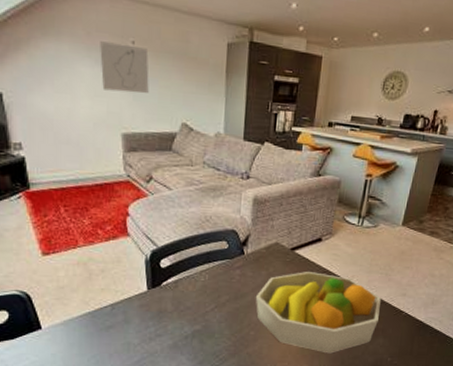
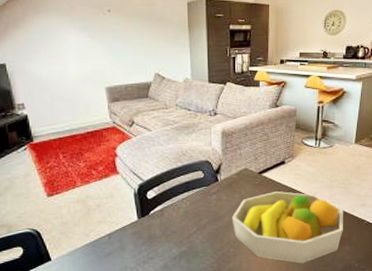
wall art: present [100,41,149,94] -> none [82,13,125,53]

